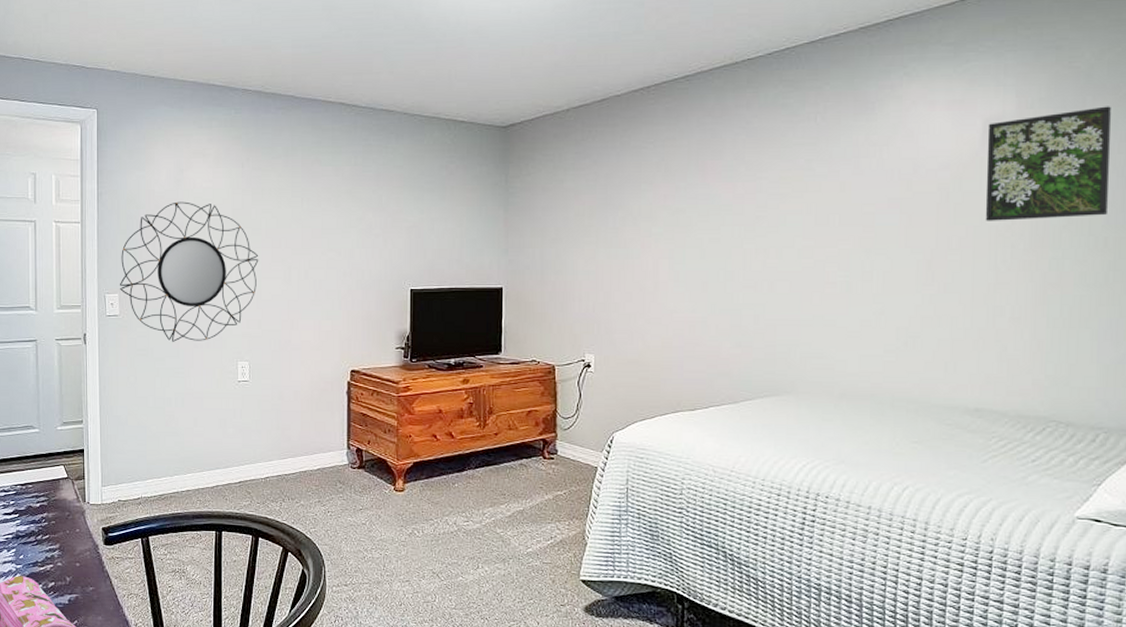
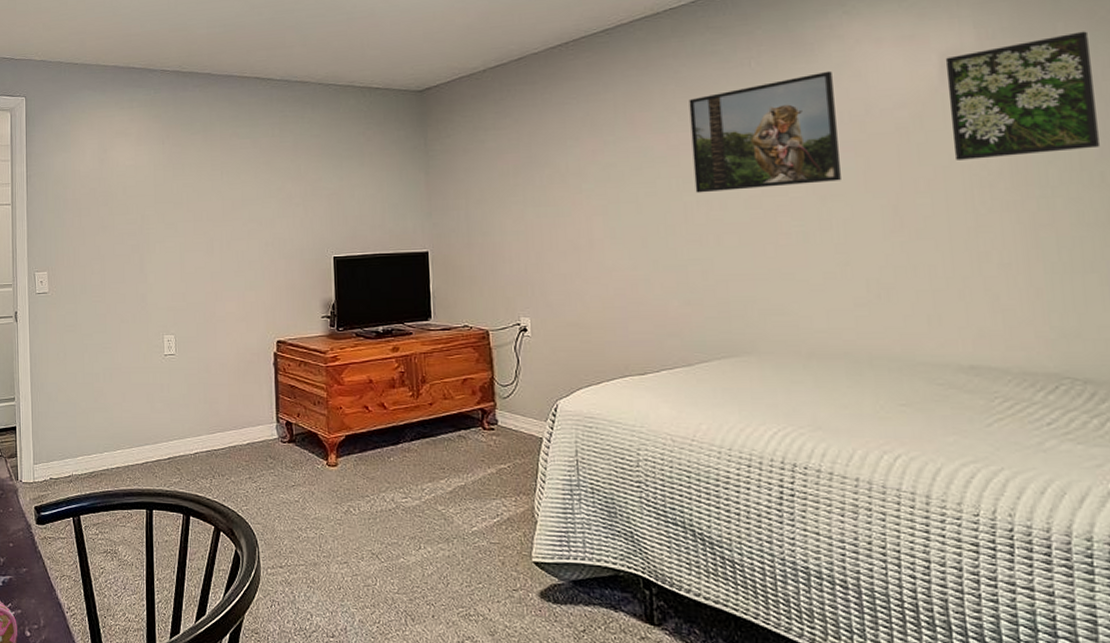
home mirror: present [120,201,259,342] -> none [49,180,182,317]
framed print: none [755,130,888,242] -> present [689,70,841,193]

